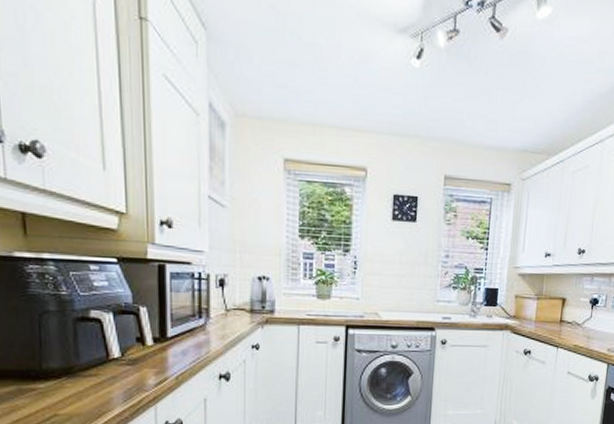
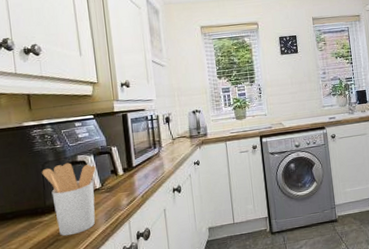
utensil holder: none [38,317,115,413] -> present [42,162,96,236]

